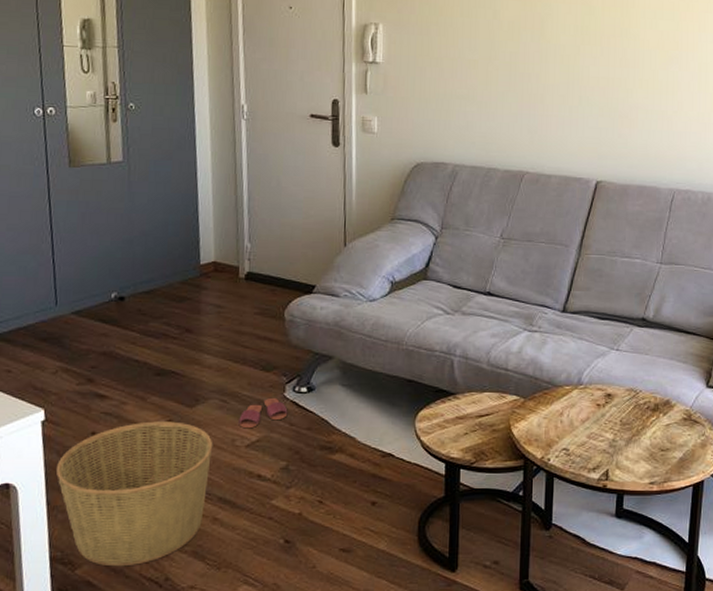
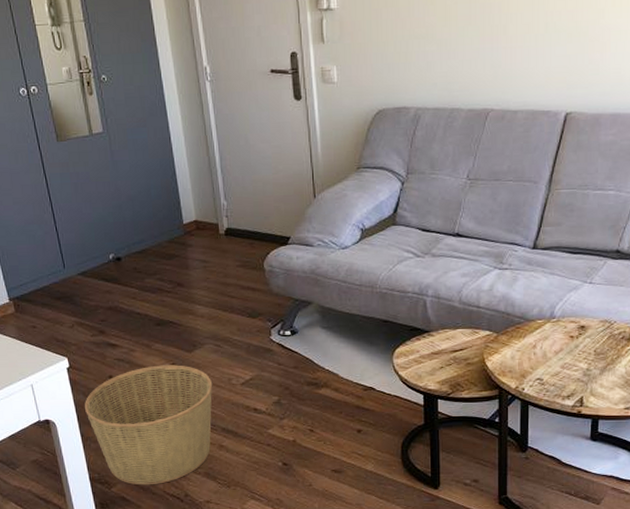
slippers: present [238,397,288,429] -> none [232,341,276,369]

